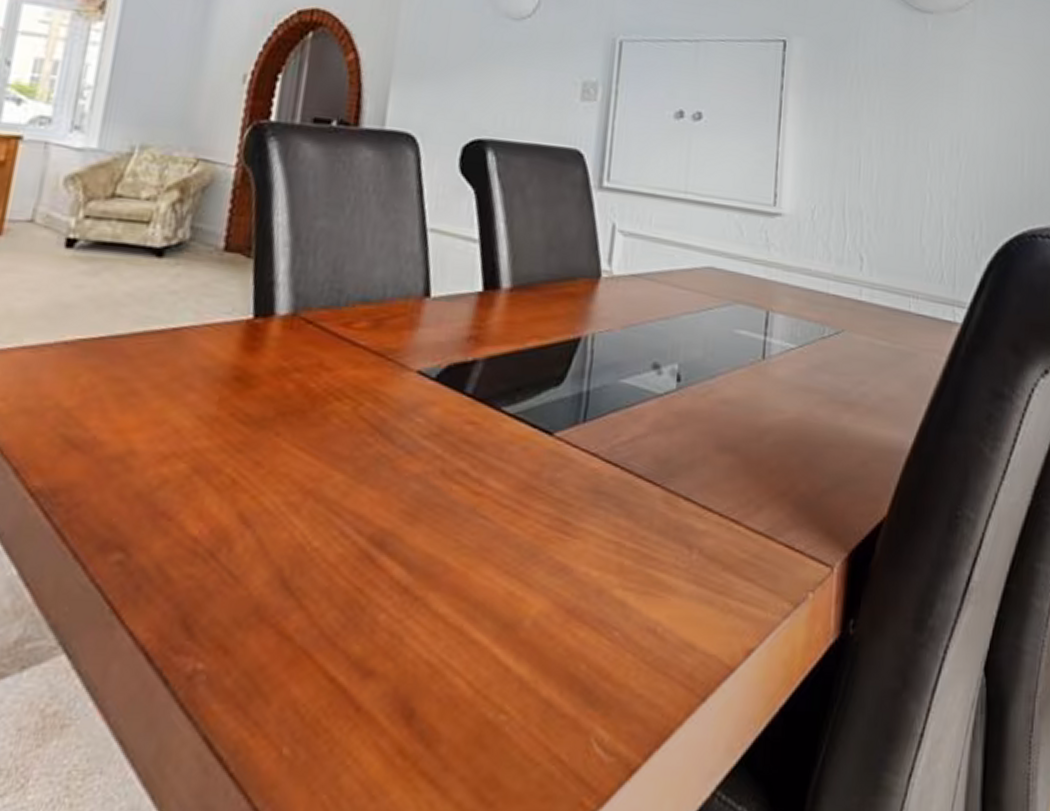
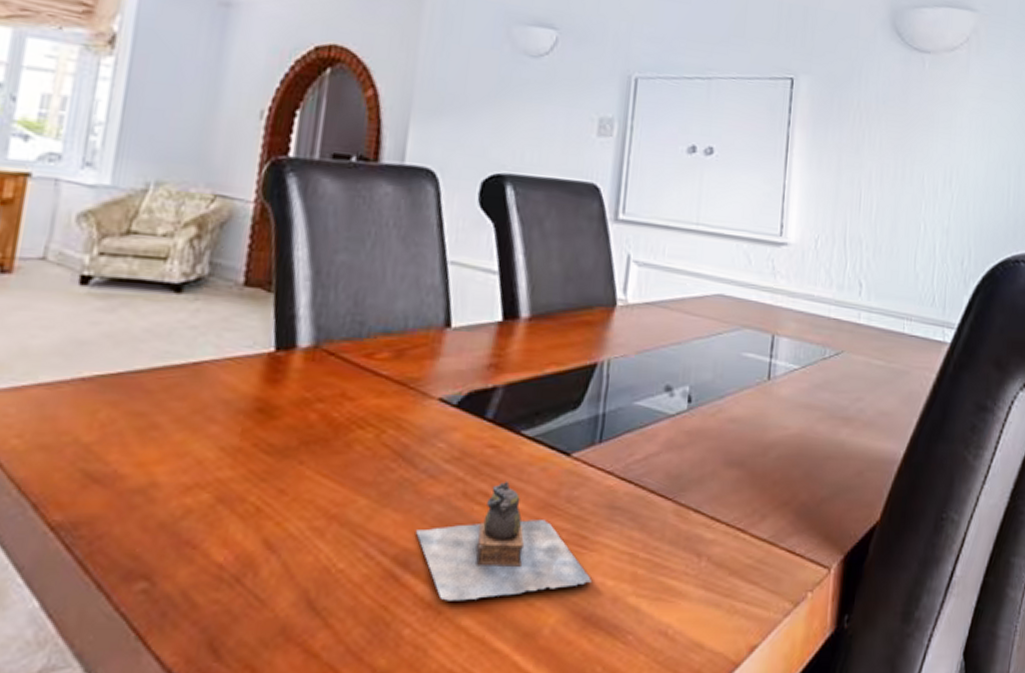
teapot: none [393,459,575,587] -> present [416,481,591,601]

